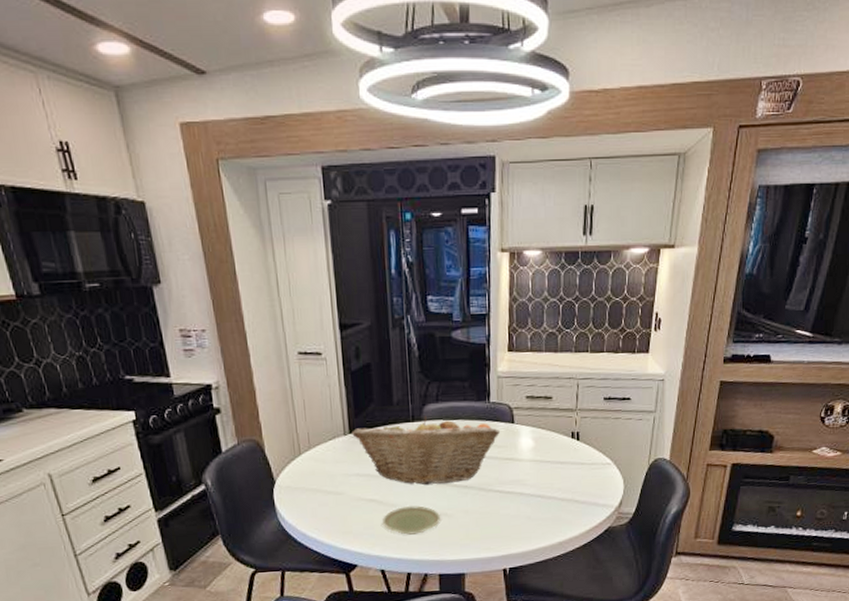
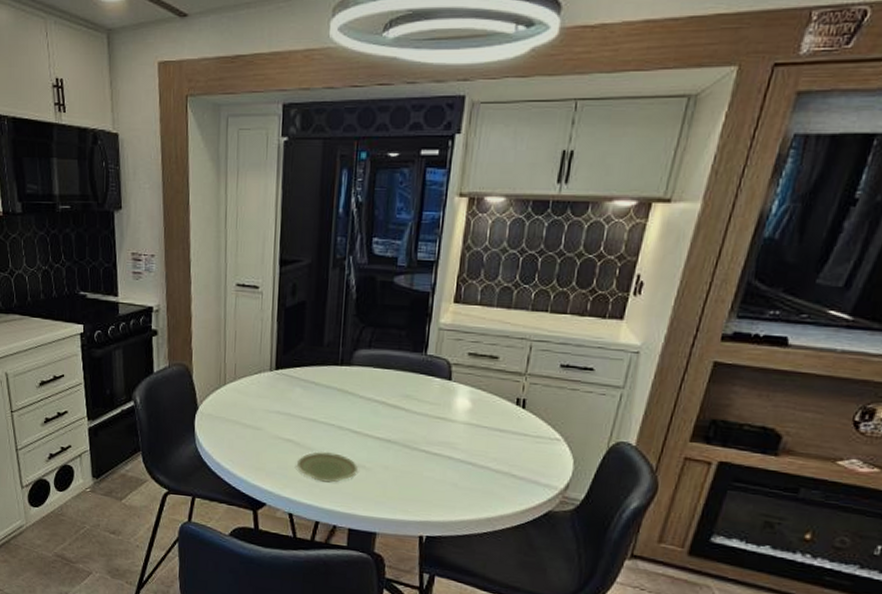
fruit basket: present [351,416,500,486] -> none [277,361,434,435]

